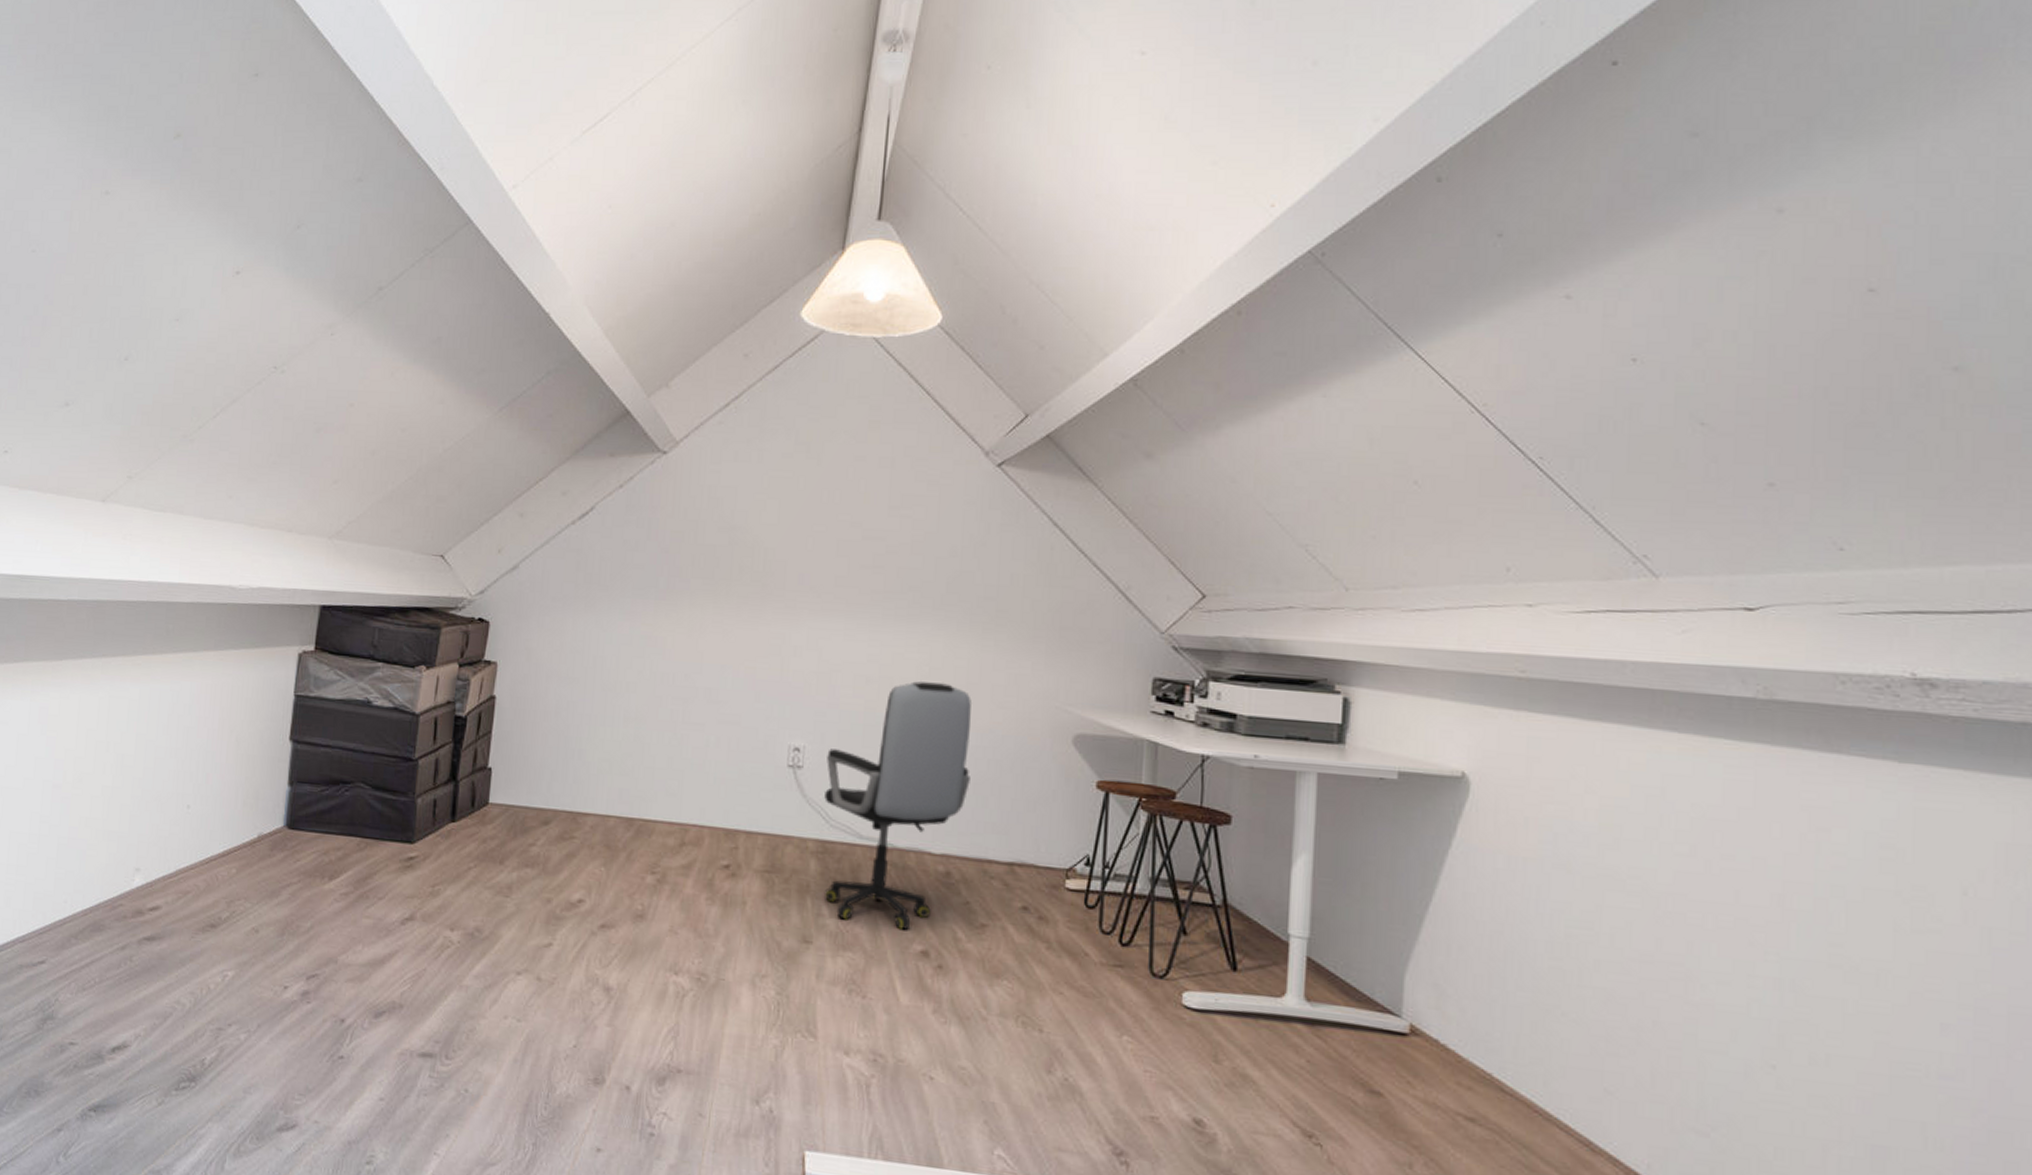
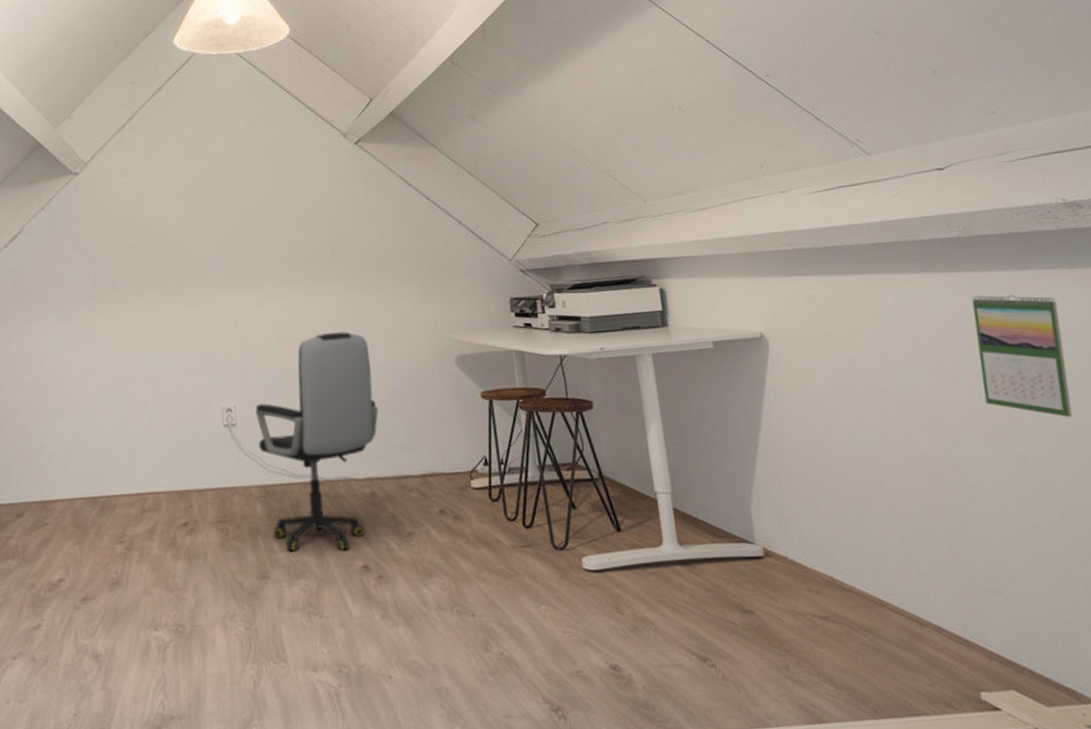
calendar: none [1742,774,1871,945] -> present [972,294,1073,417]

